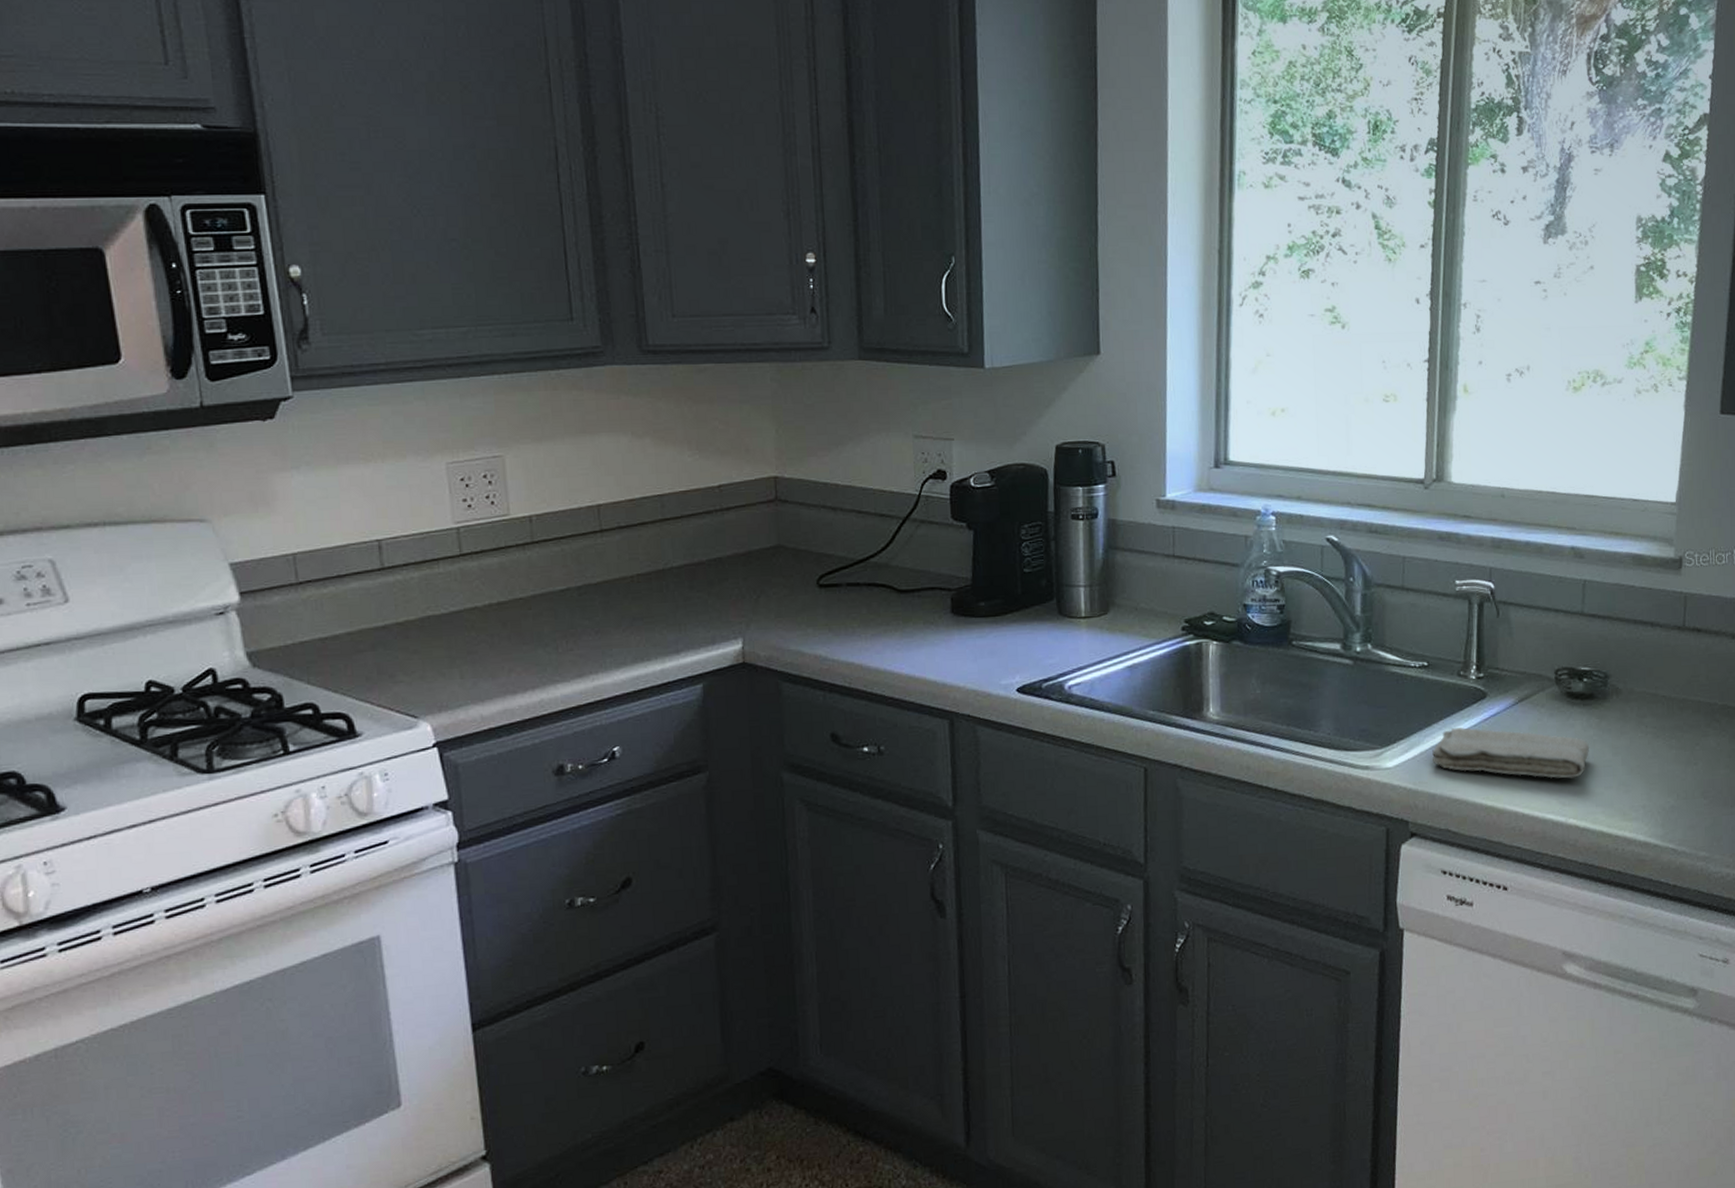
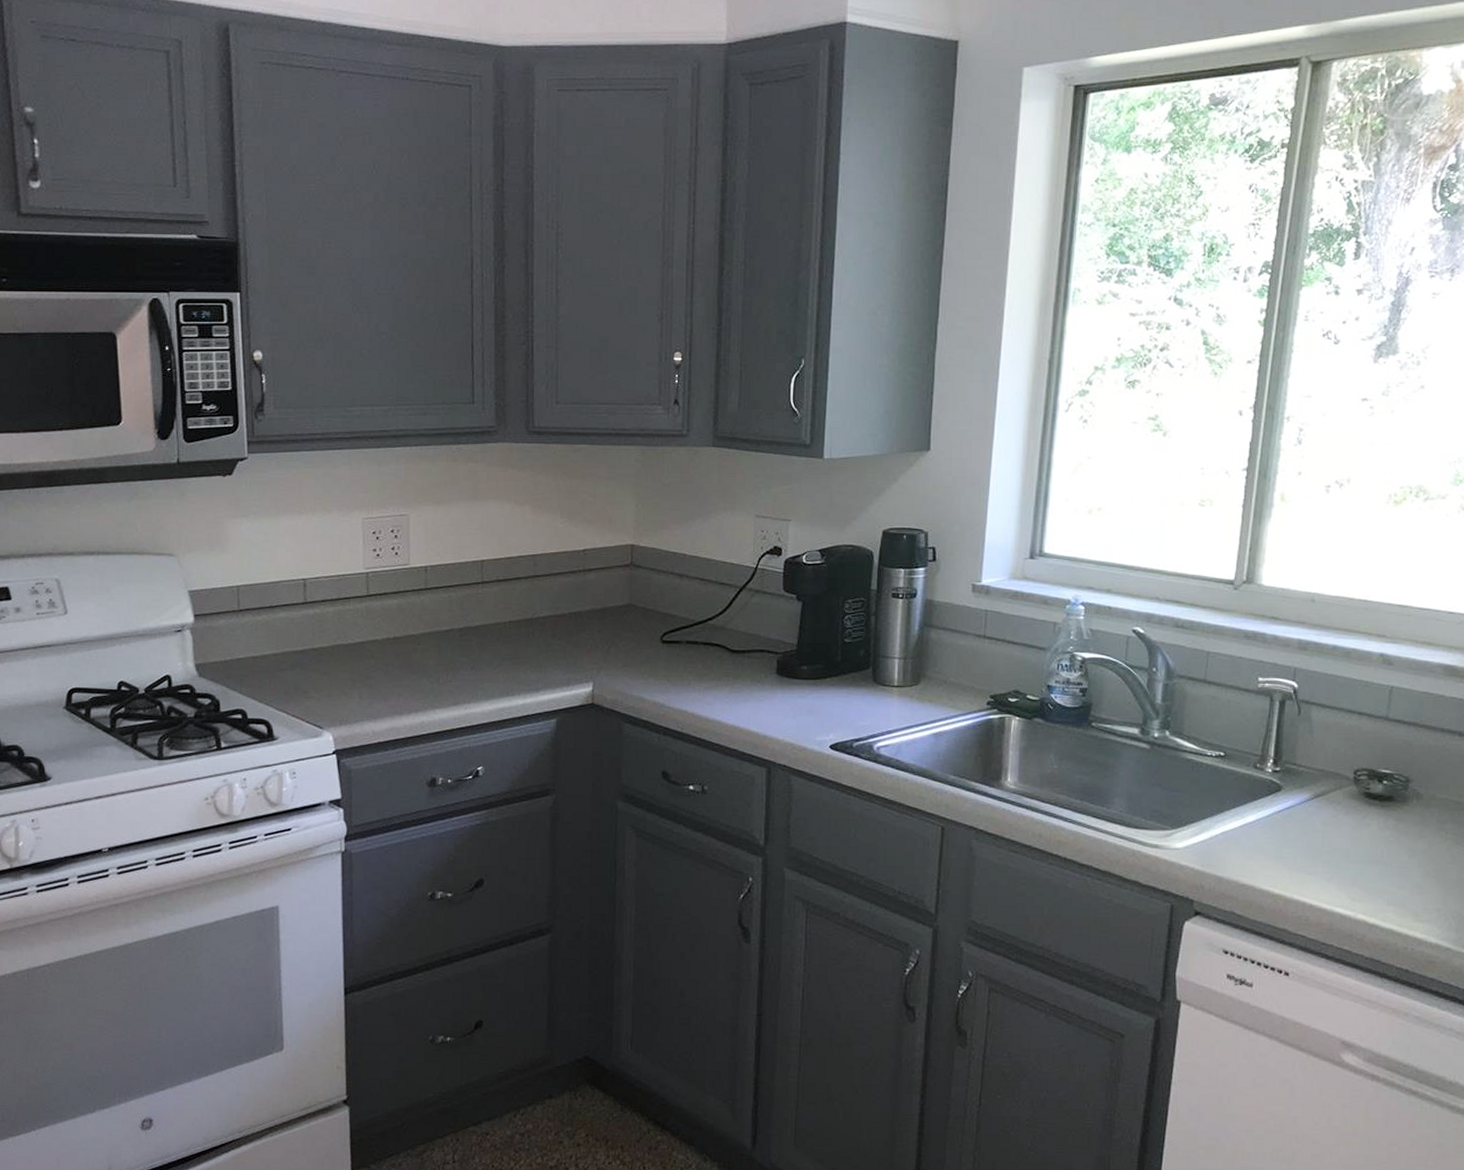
washcloth: present [1432,727,1590,779] -> none [1222,817,1385,876]

